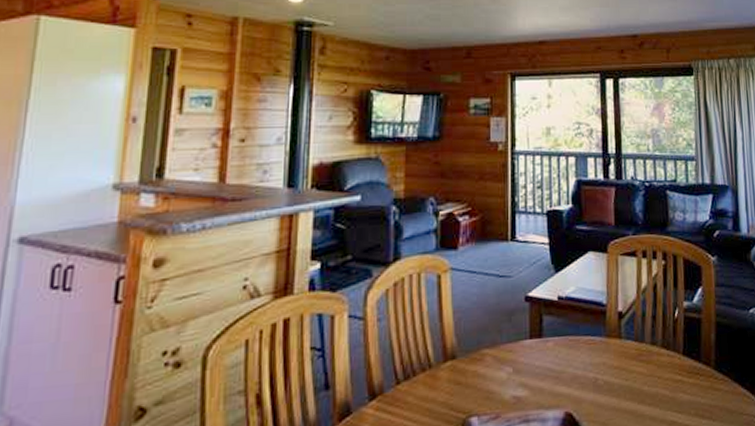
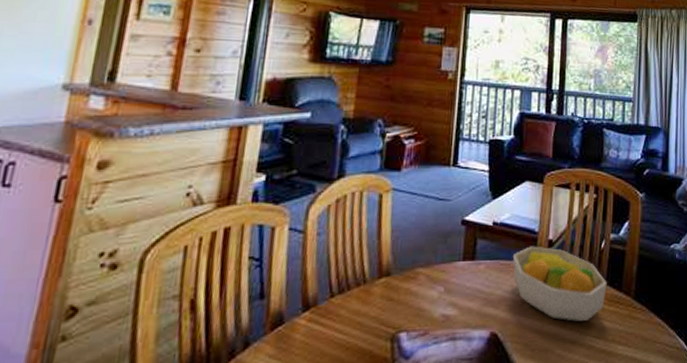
fruit bowl: none [581,319,684,397] -> present [512,246,607,322]

